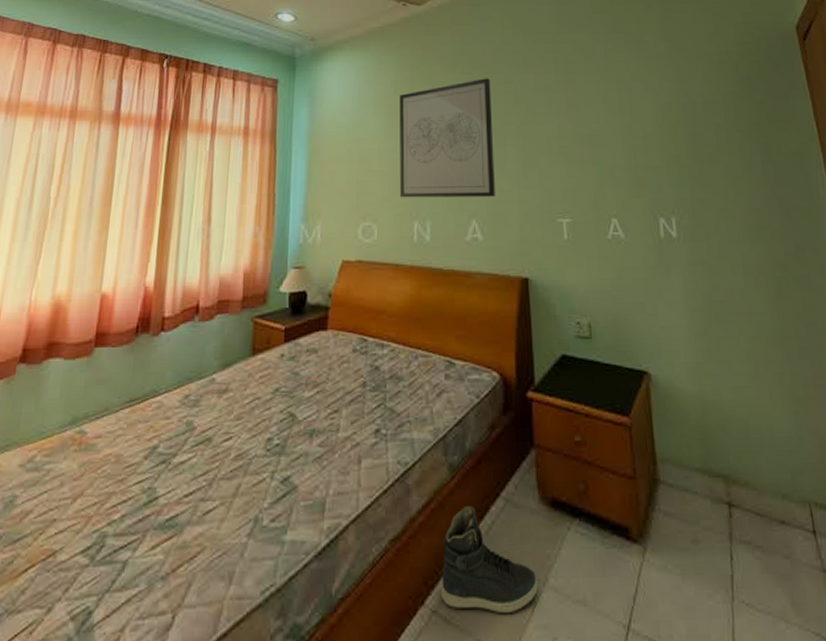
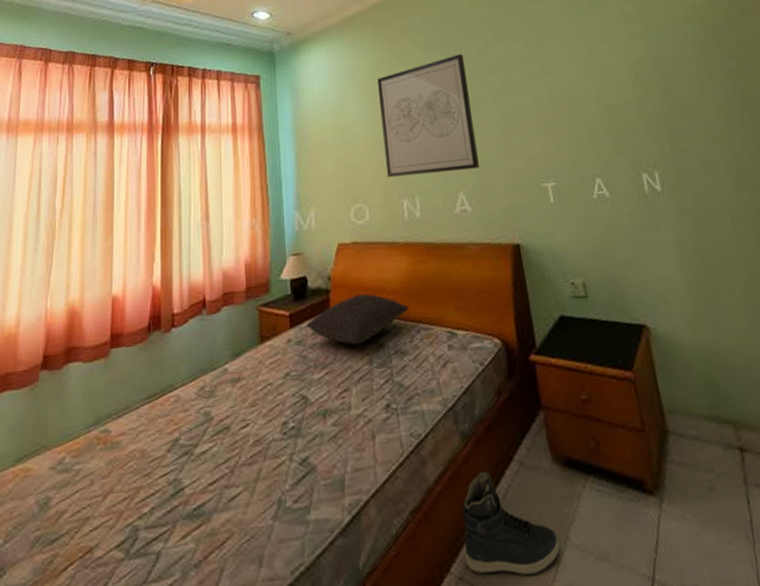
pillow: none [300,314,408,366] -> present [305,293,409,346]

